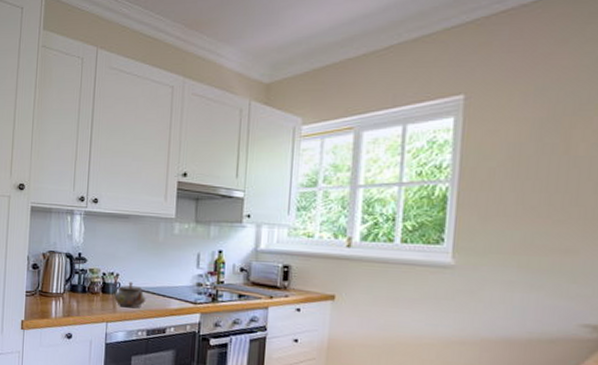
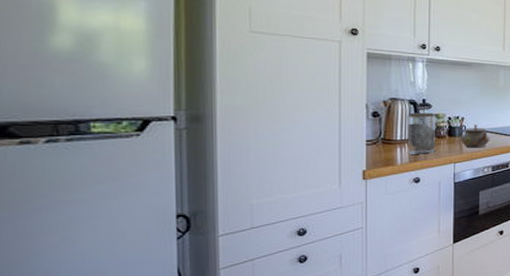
jar: none [61,266,90,311] -> present [407,112,436,156]

